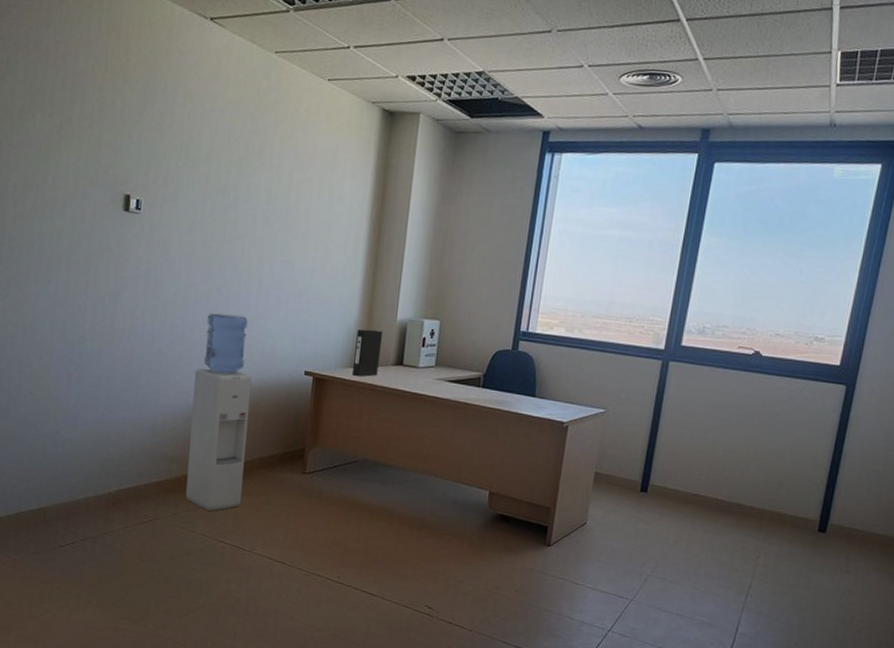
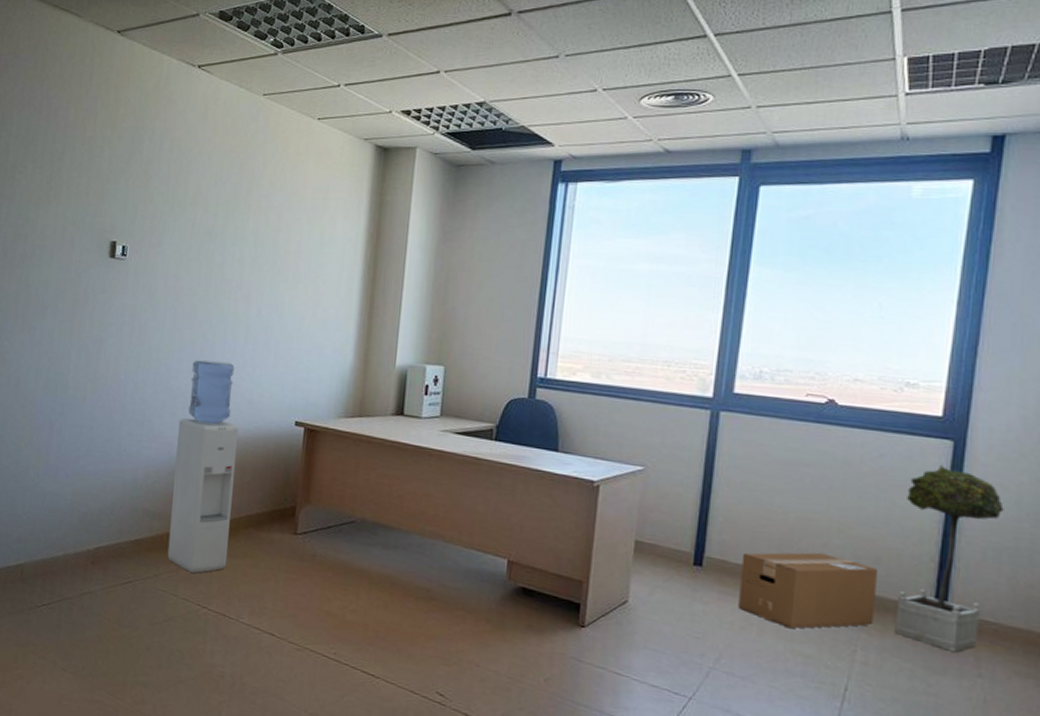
binder: present [352,329,383,377] -> none [347,376,381,429]
box: none [673,478,781,541] -> present [738,552,877,629]
potted tree: none [789,404,878,555] -> present [894,464,1004,653]

